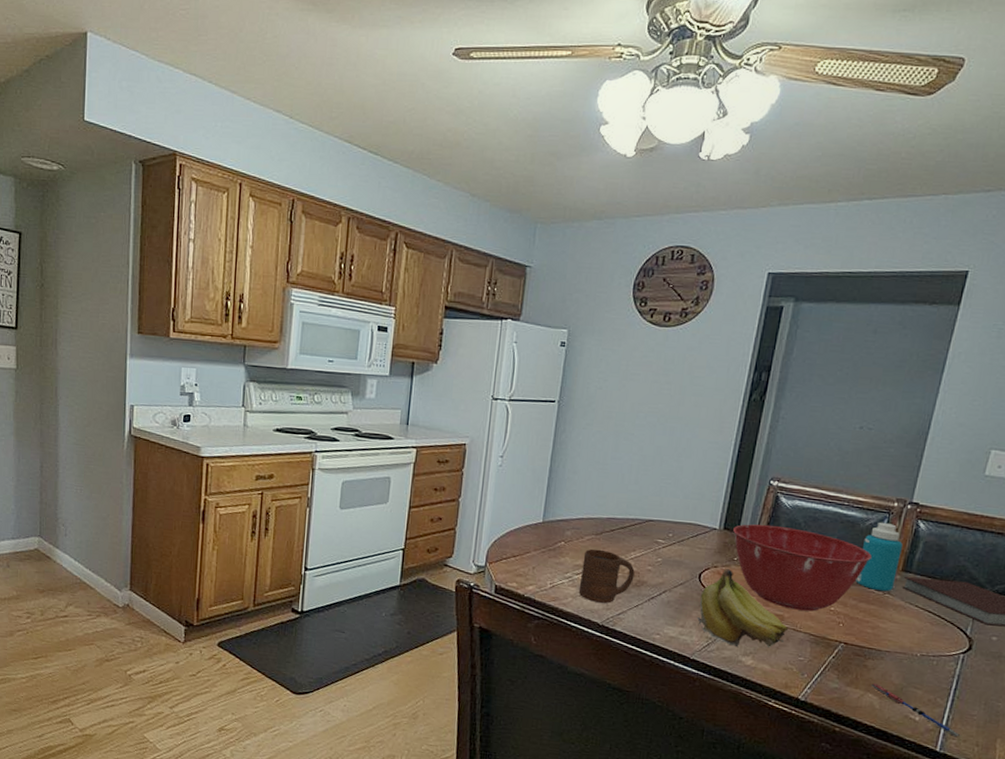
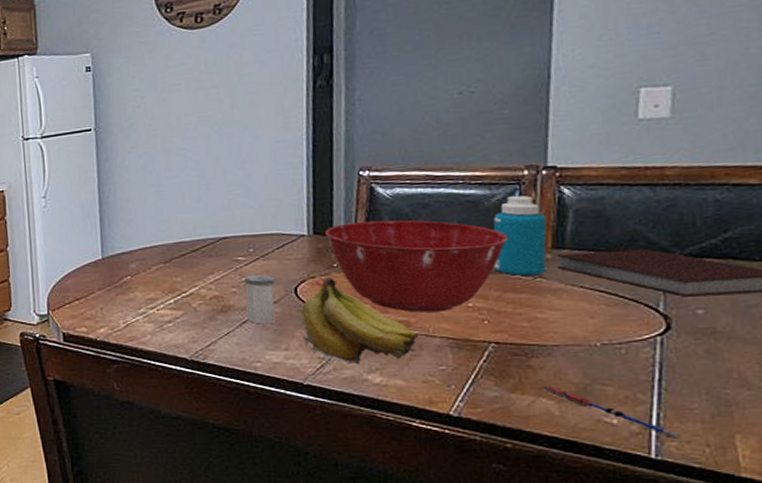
cup: present [578,549,635,603] -> none [155,278,218,336]
salt shaker: none [655,556,686,603] -> present [244,274,276,325]

